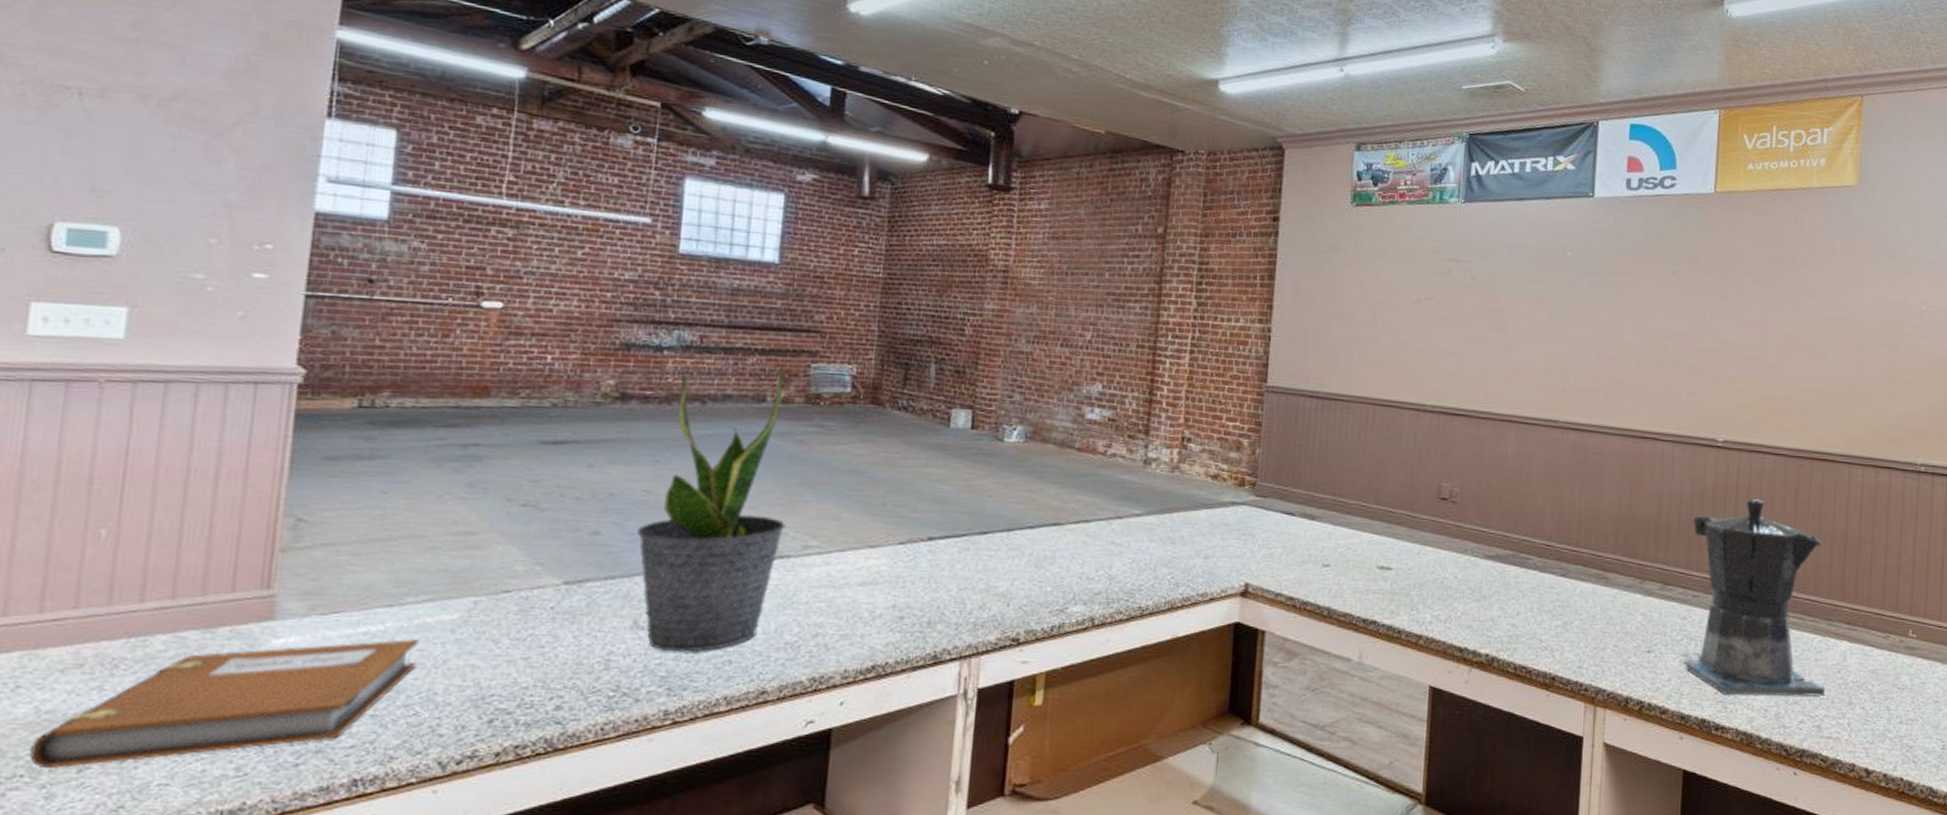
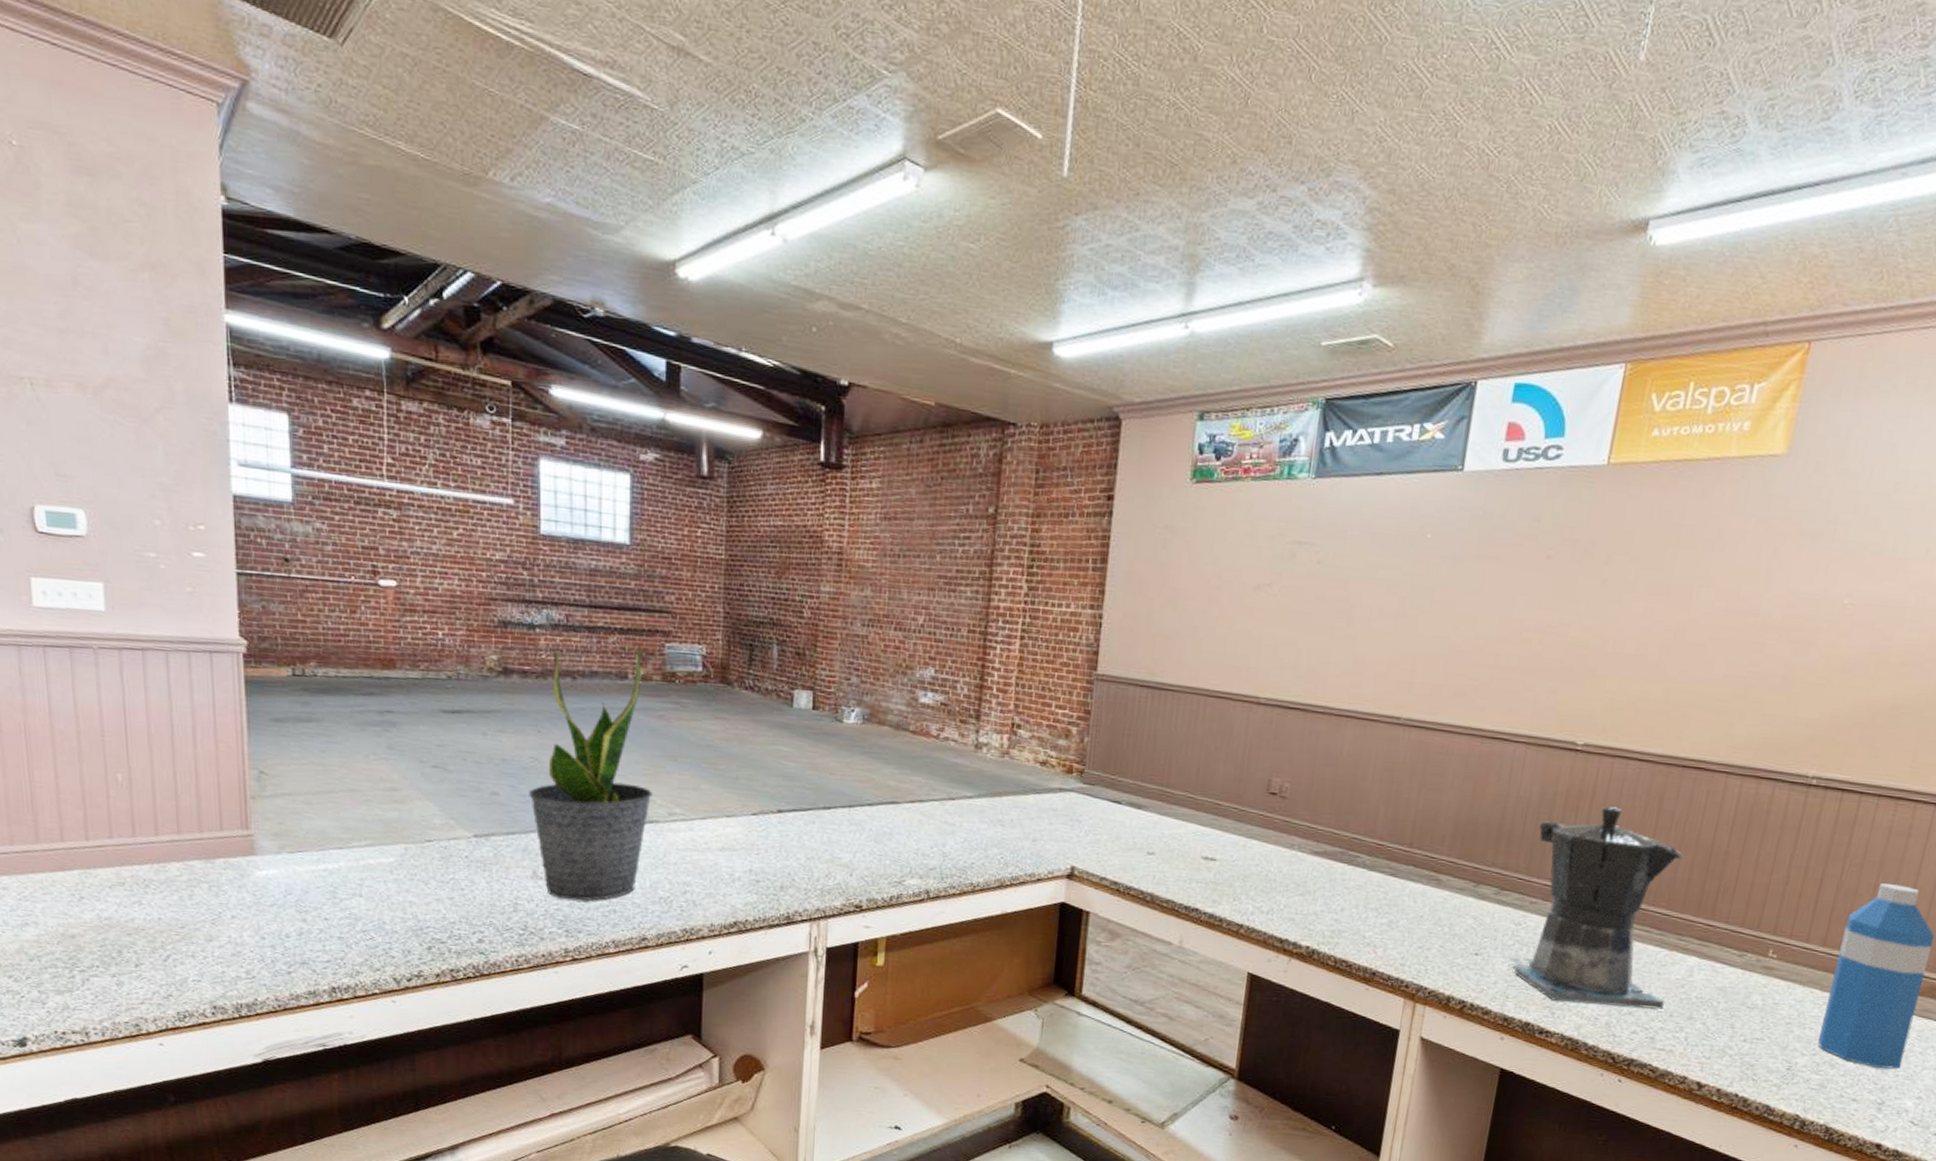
notebook: present [30,639,419,768] -> none [100,877,367,963]

